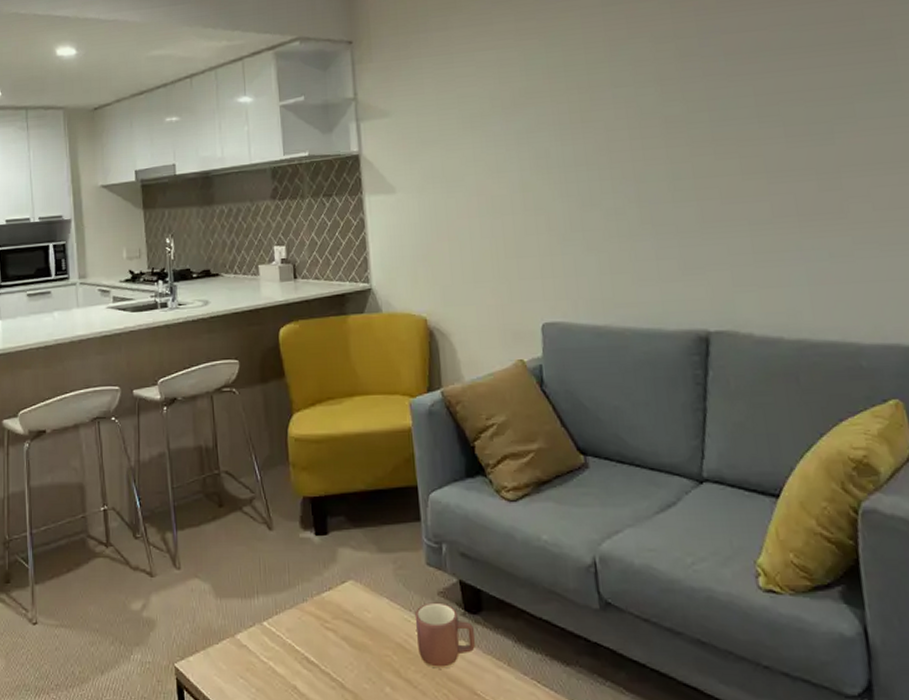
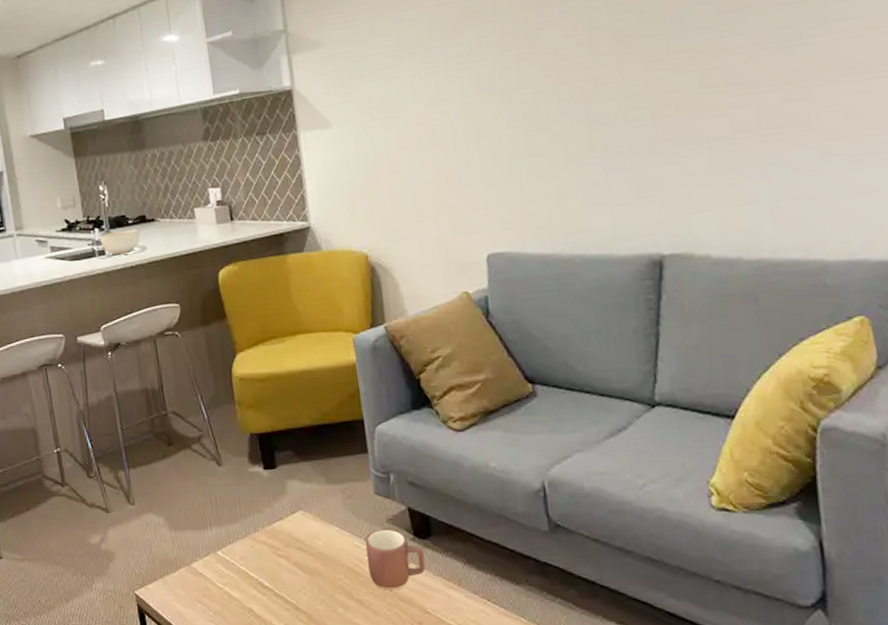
bowl: none [163,282,203,309] -> present [99,228,140,256]

